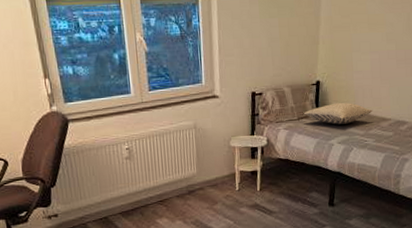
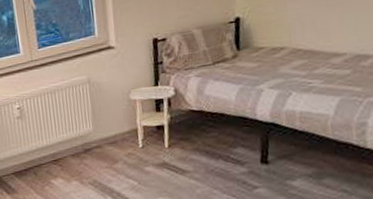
pillow: present [303,102,372,125] -> none [219,38,317,67]

